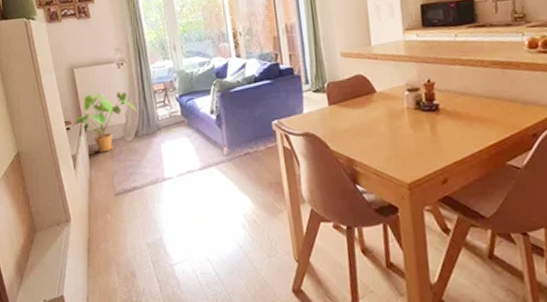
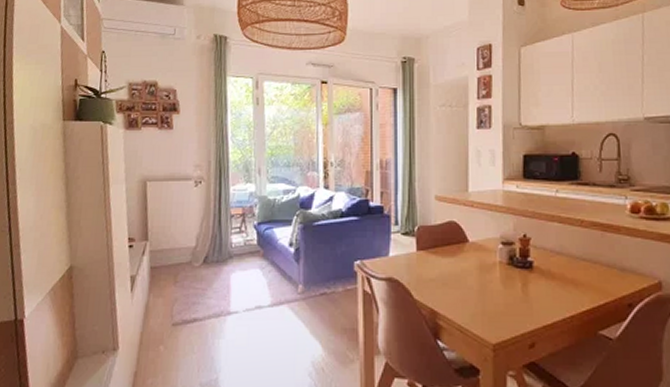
house plant: present [71,91,137,153] -> none [135,211,210,276]

